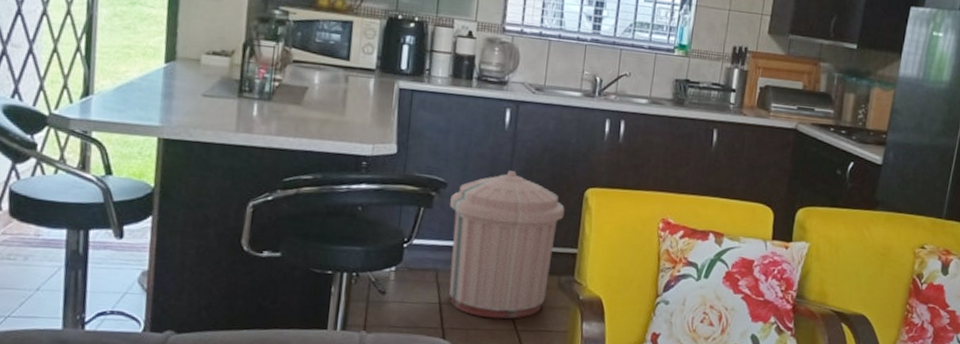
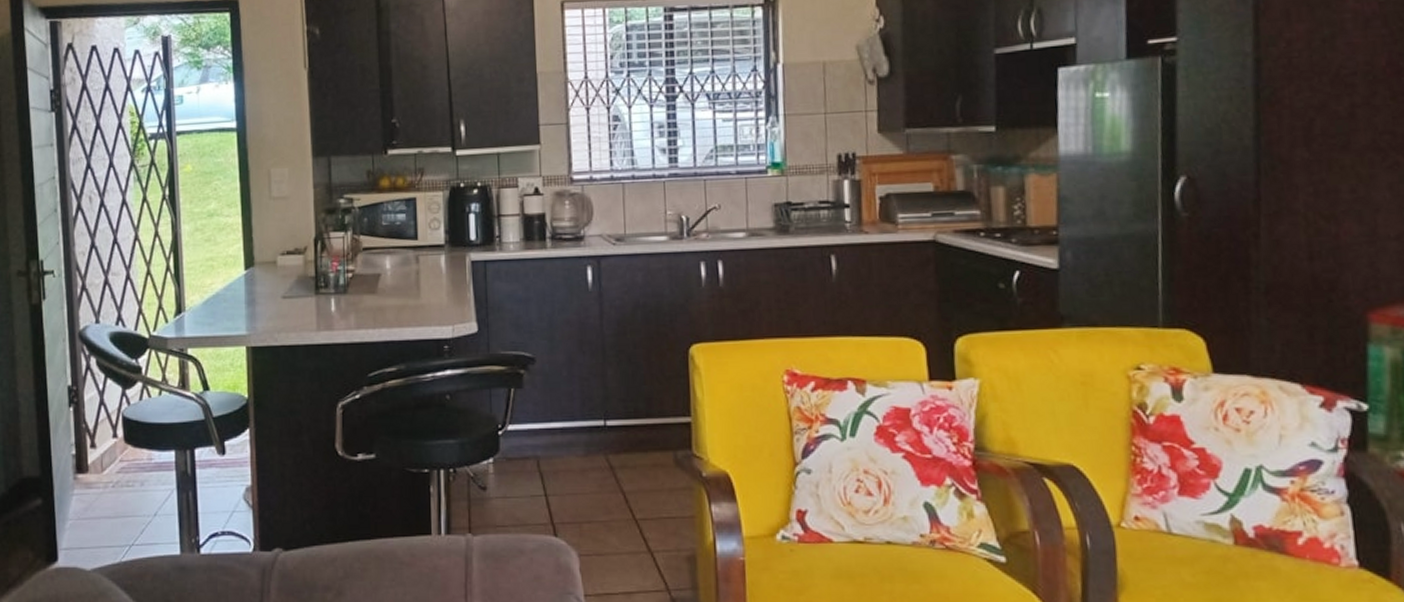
trash can: present [448,171,565,319] -> none [541,335,670,508]

